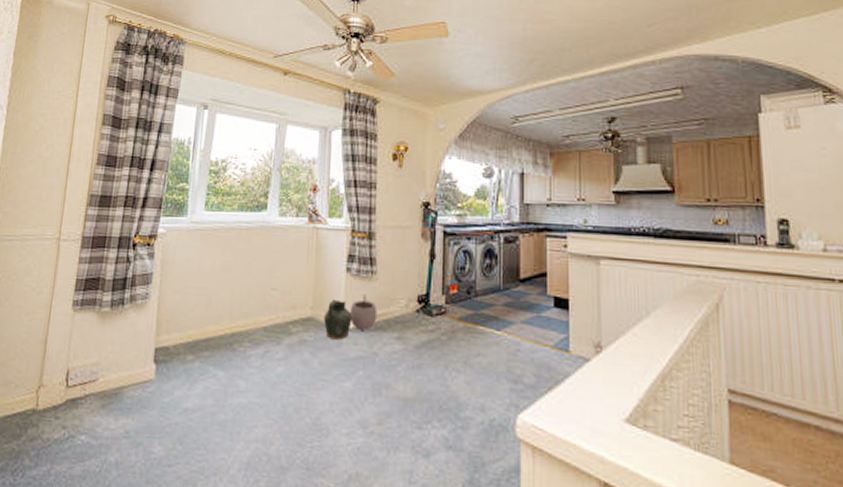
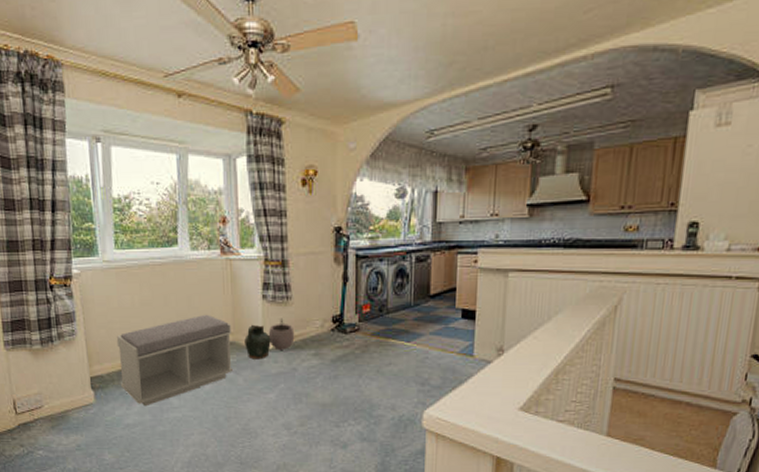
bench: none [185,284,311,388] -> present [116,314,234,407]

